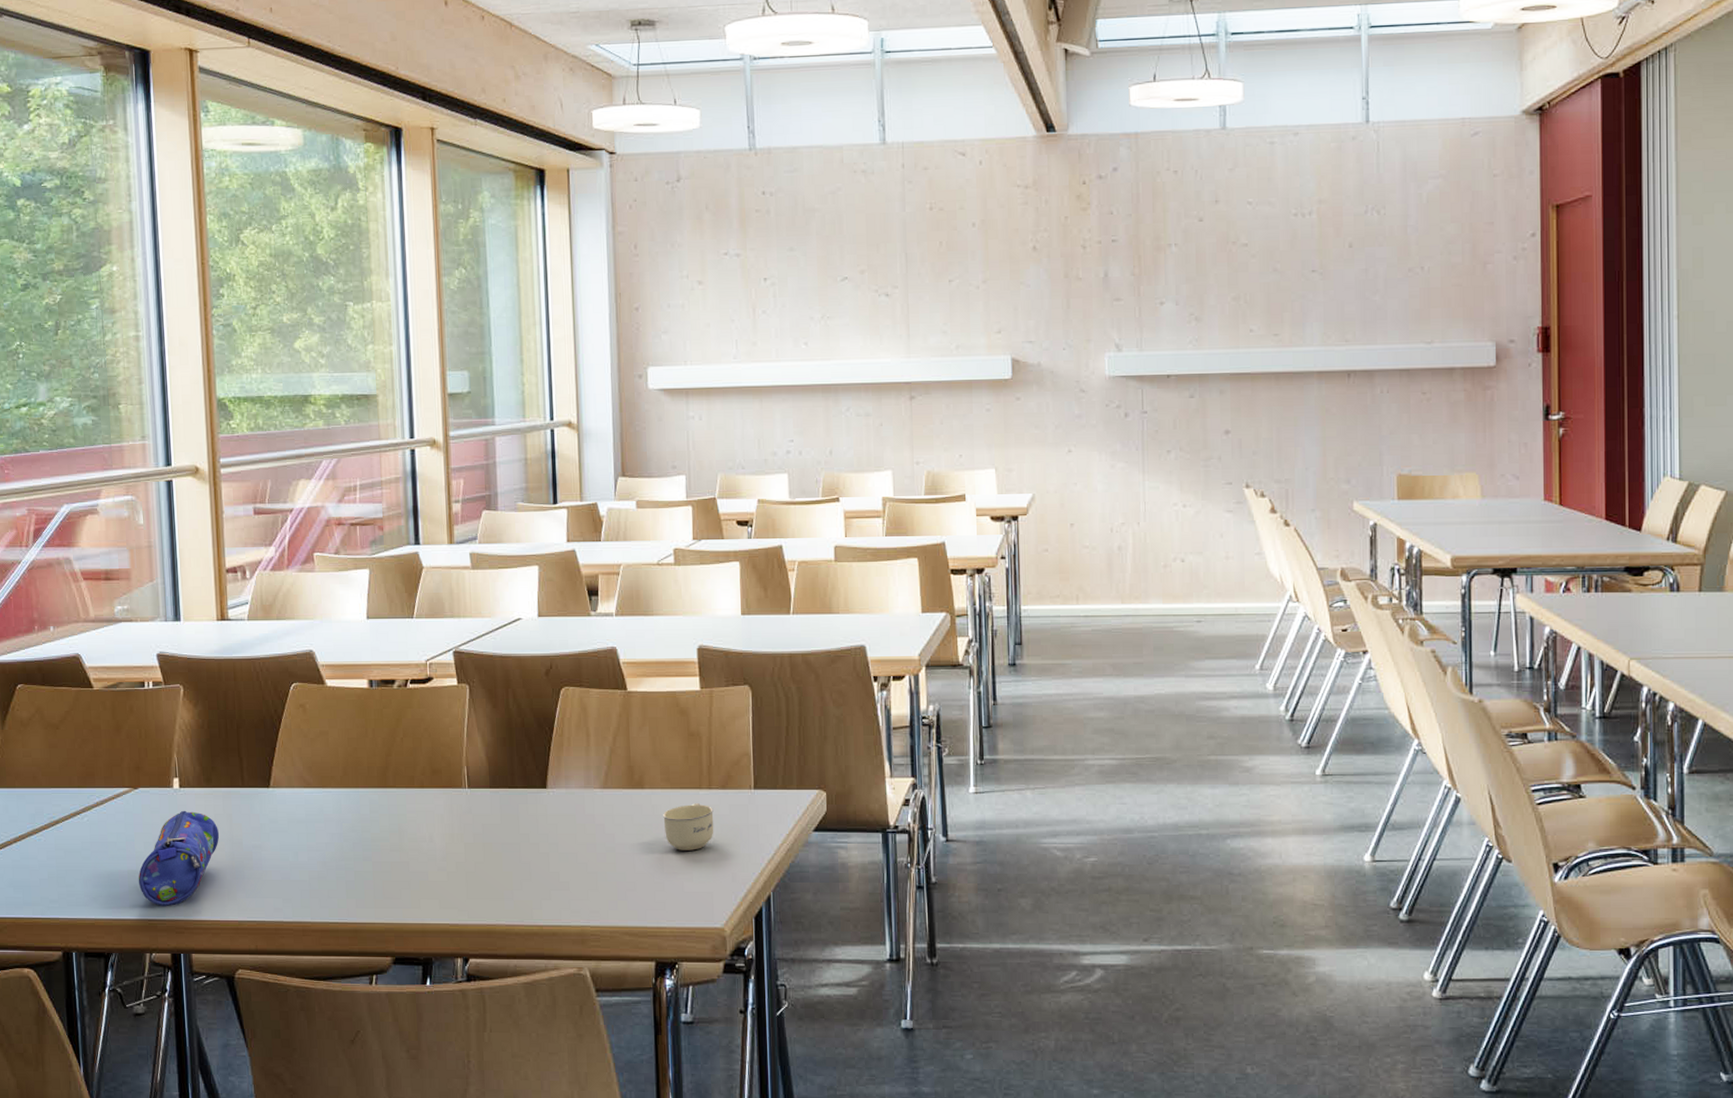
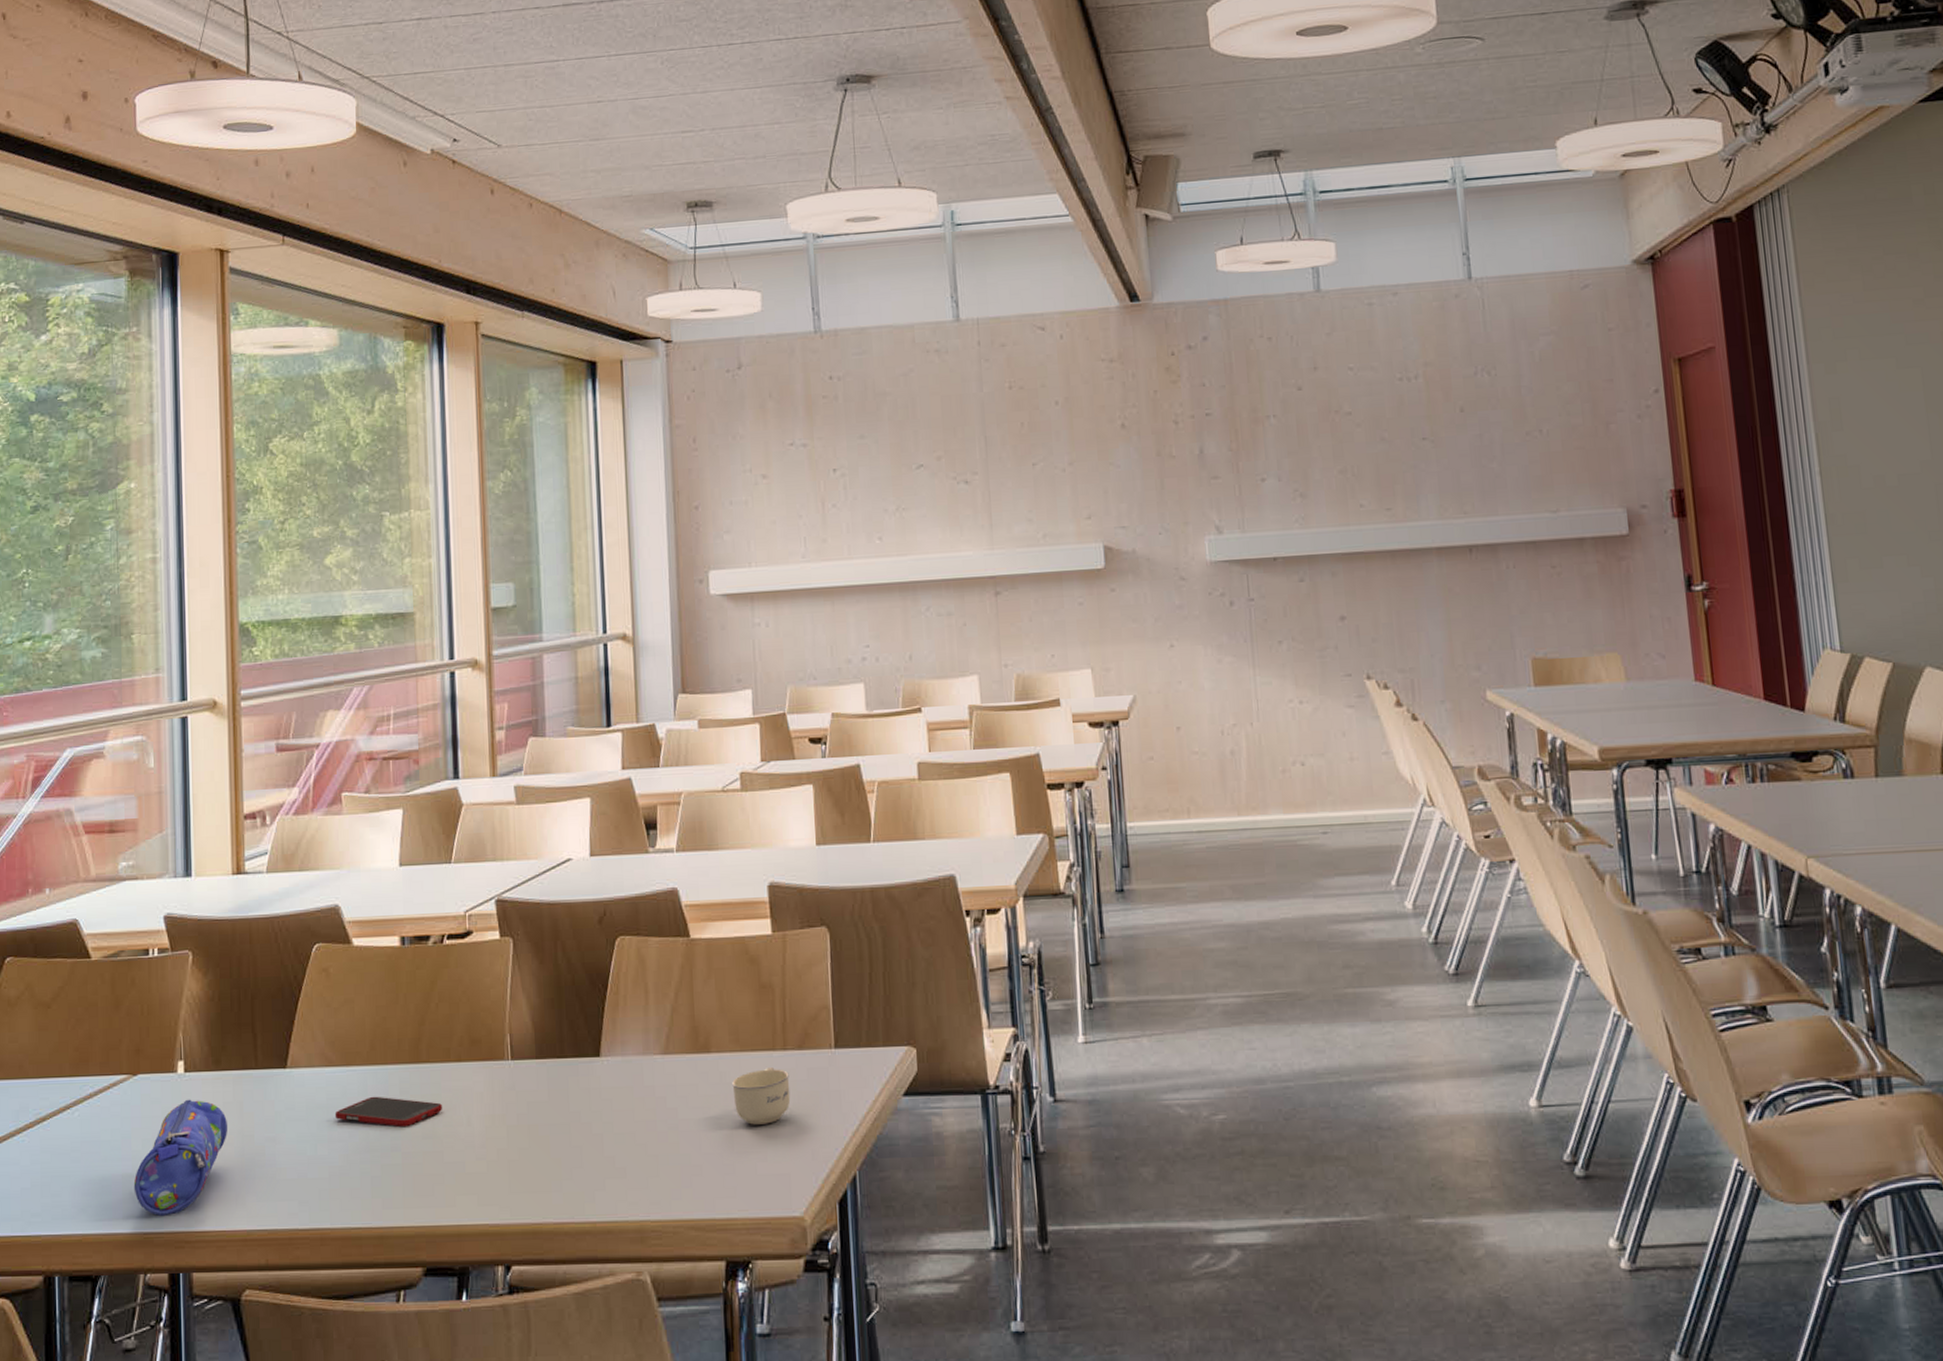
cell phone: none [313,814,408,841] -> present [334,1096,443,1128]

